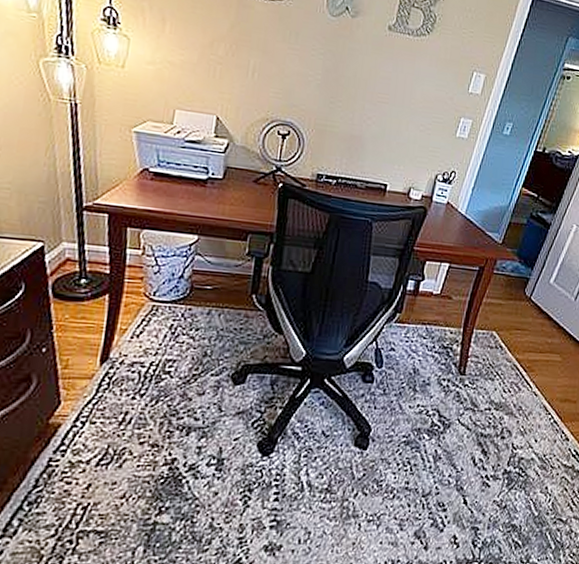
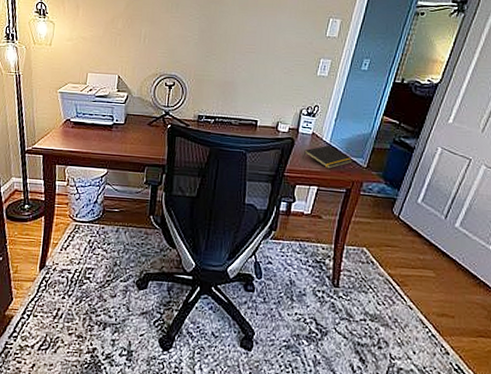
notepad: none [435,217,488,244] -> present [303,145,353,169]

